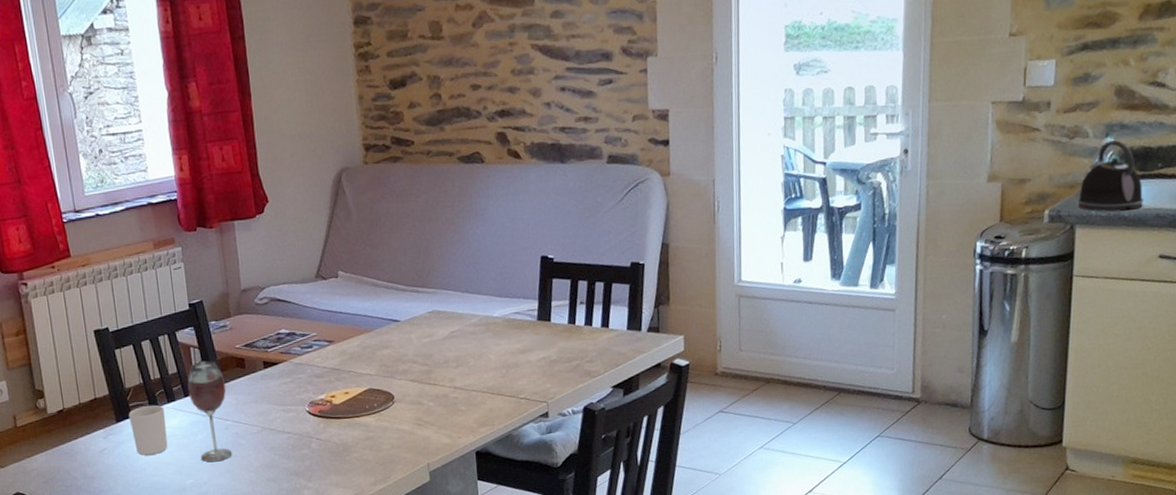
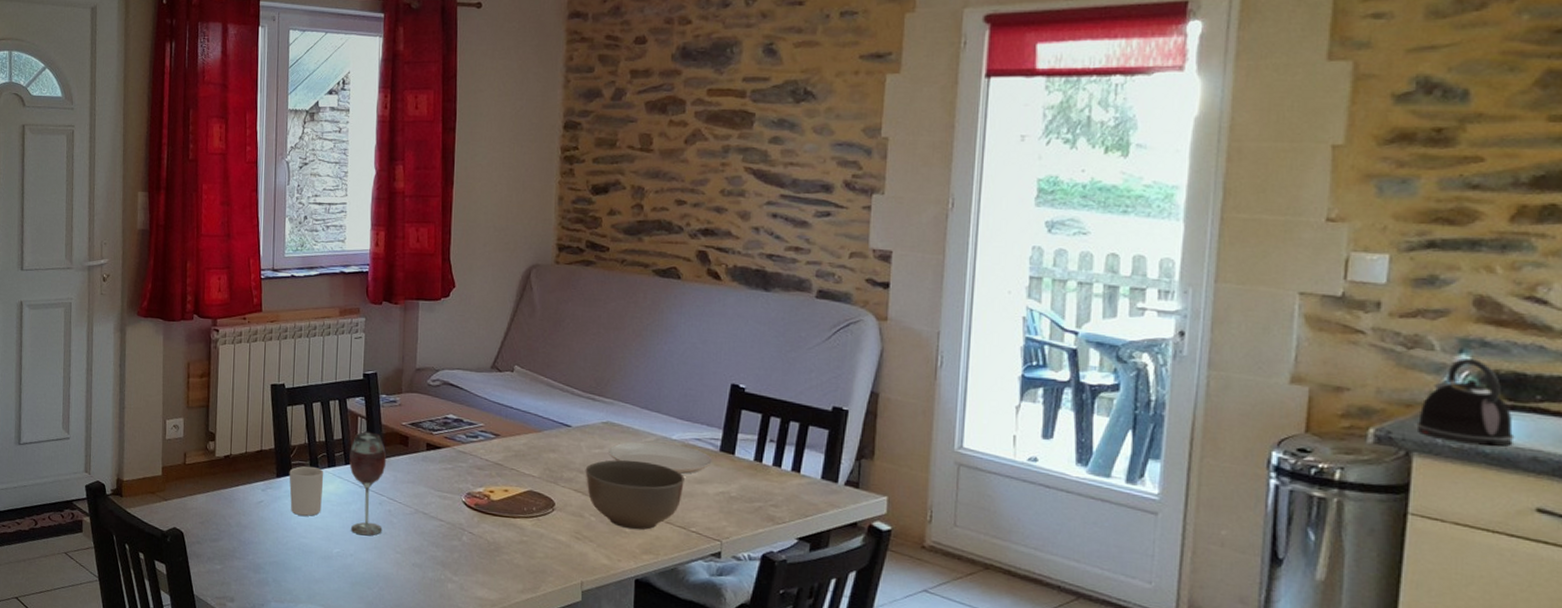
bowl: none [418,342,509,407] -> present [585,459,685,530]
plate: none [437,321,533,348] -> present [609,441,714,474]

